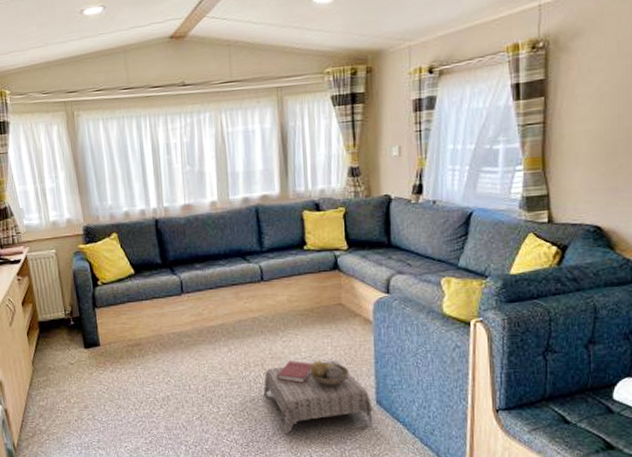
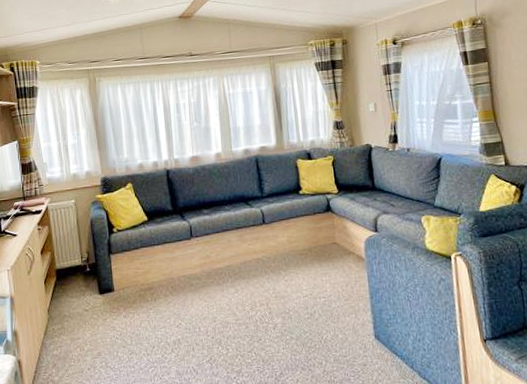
ottoman: present [263,360,373,435] -> none [269,296,373,374]

